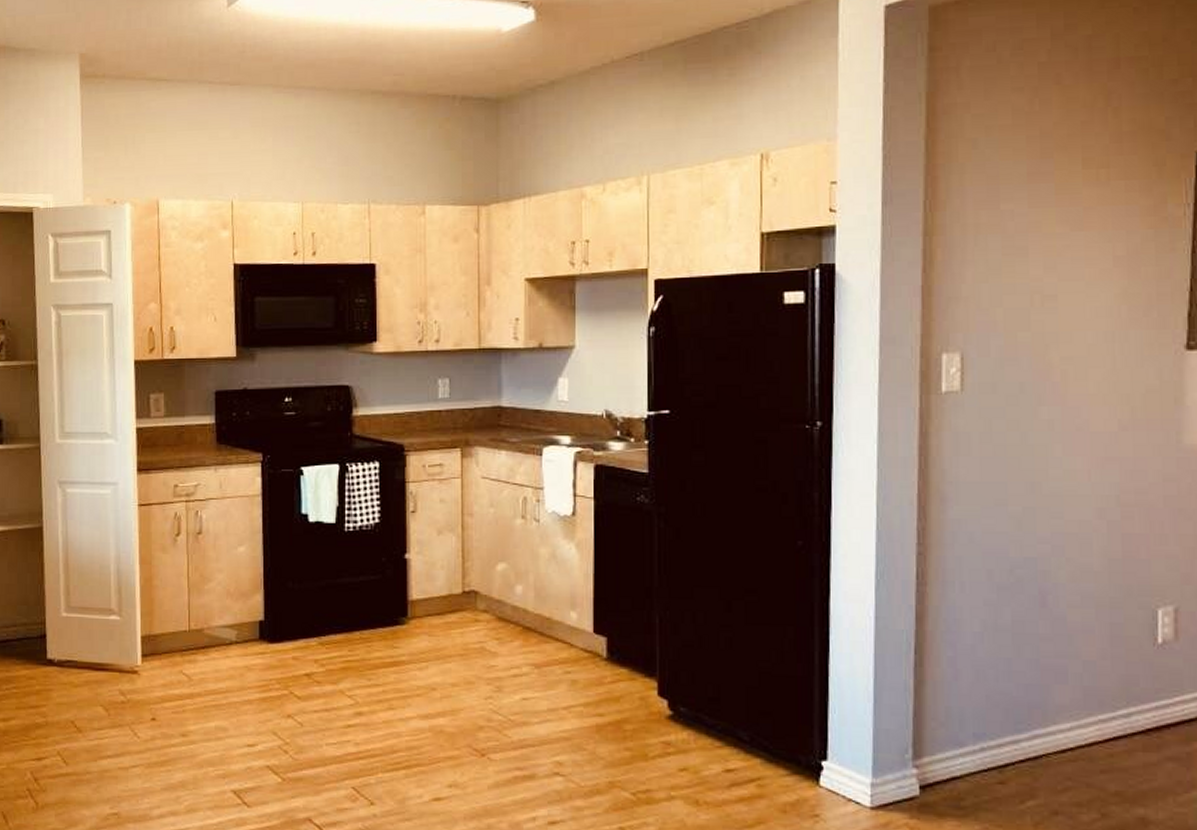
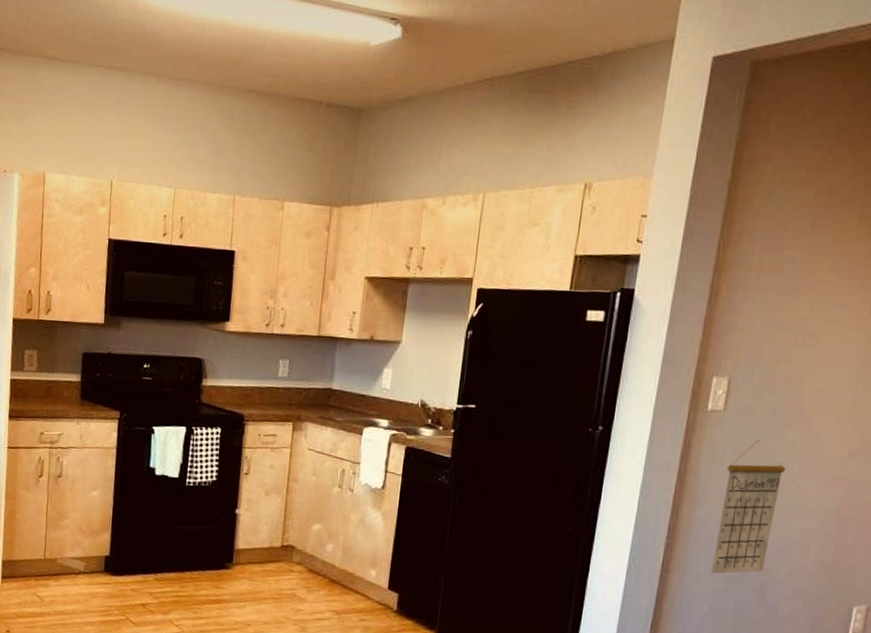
calendar: none [976,421,1047,583] -> present [711,439,786,574]

